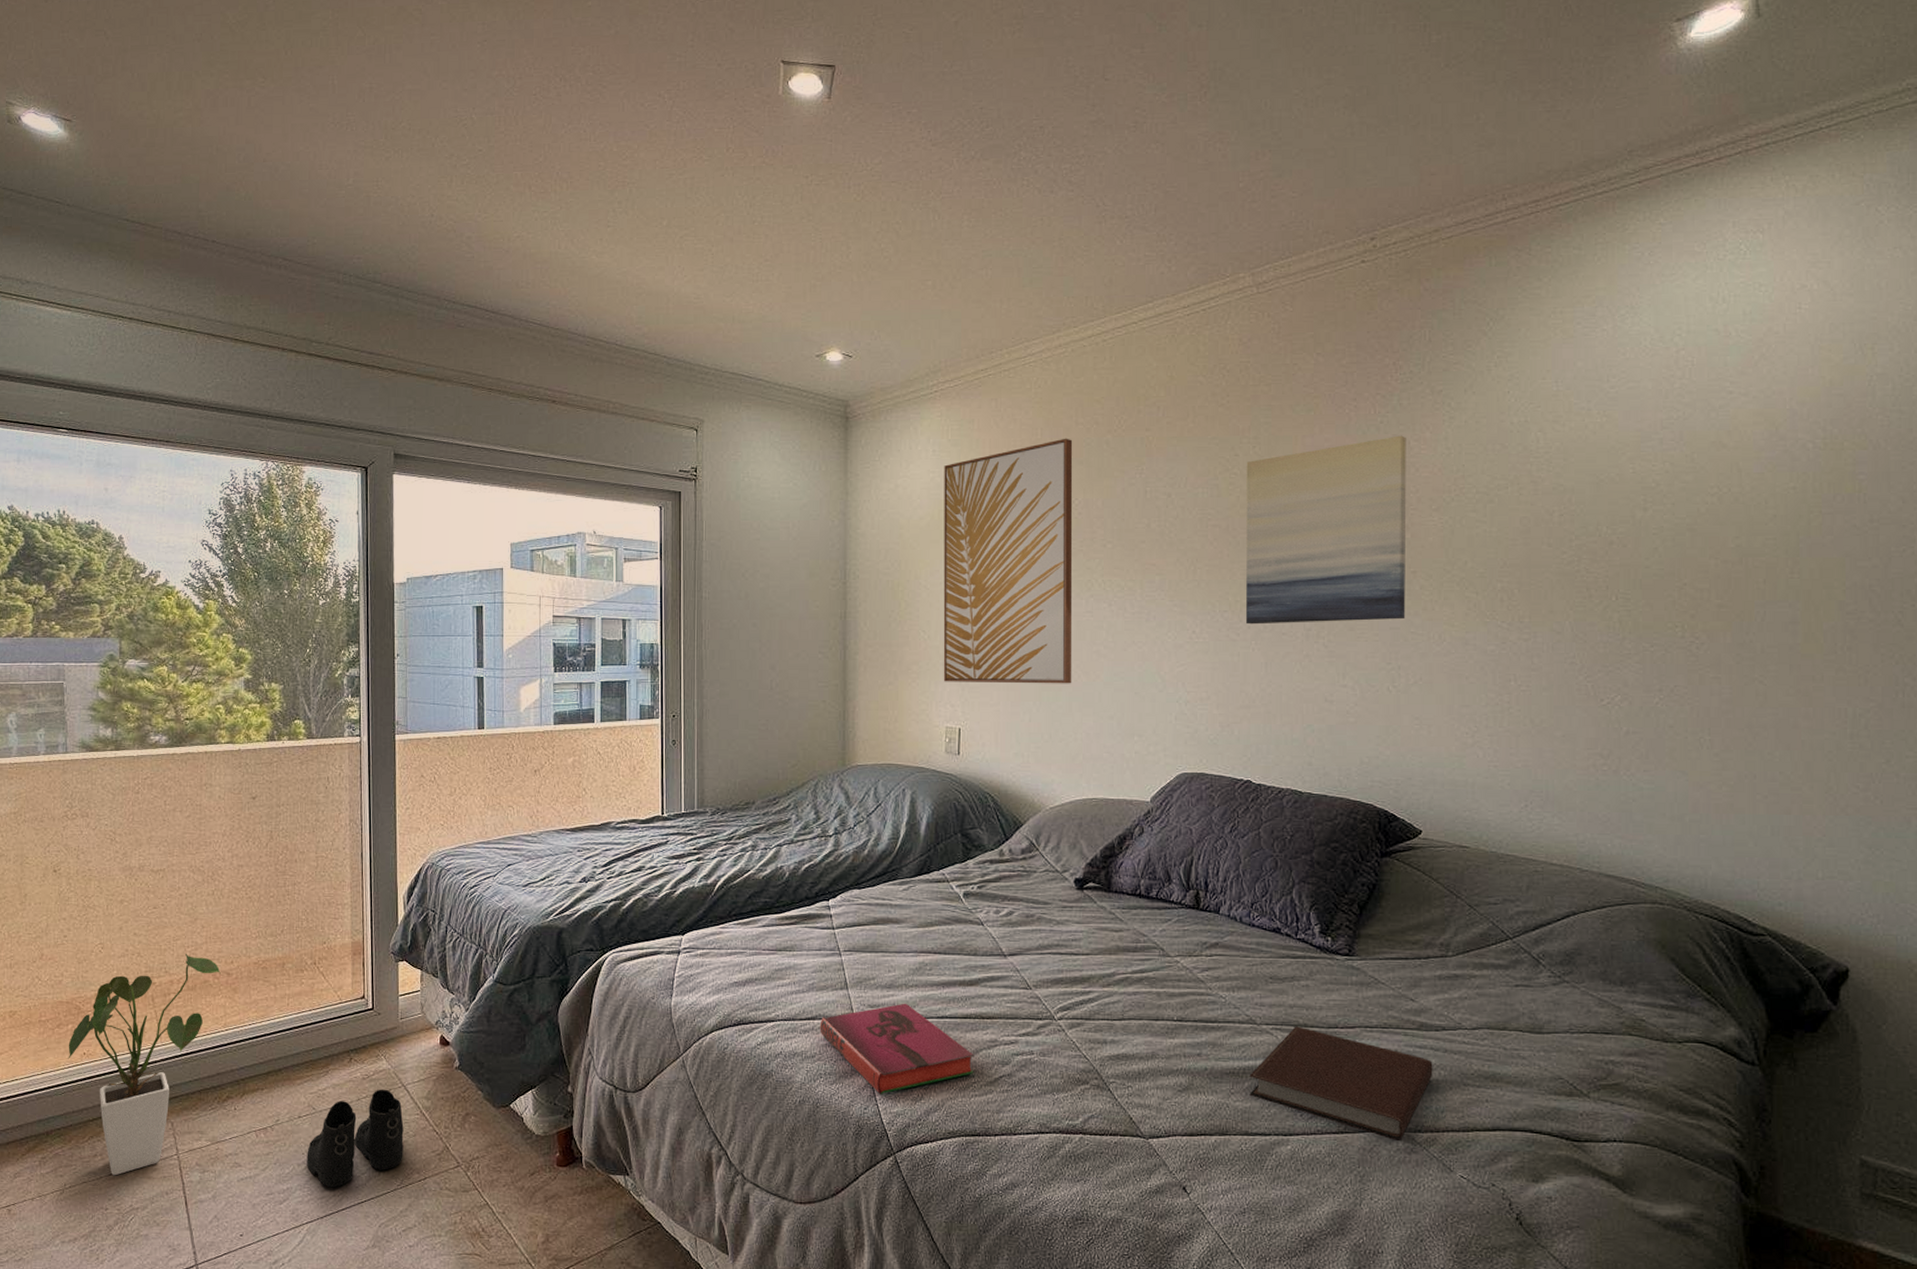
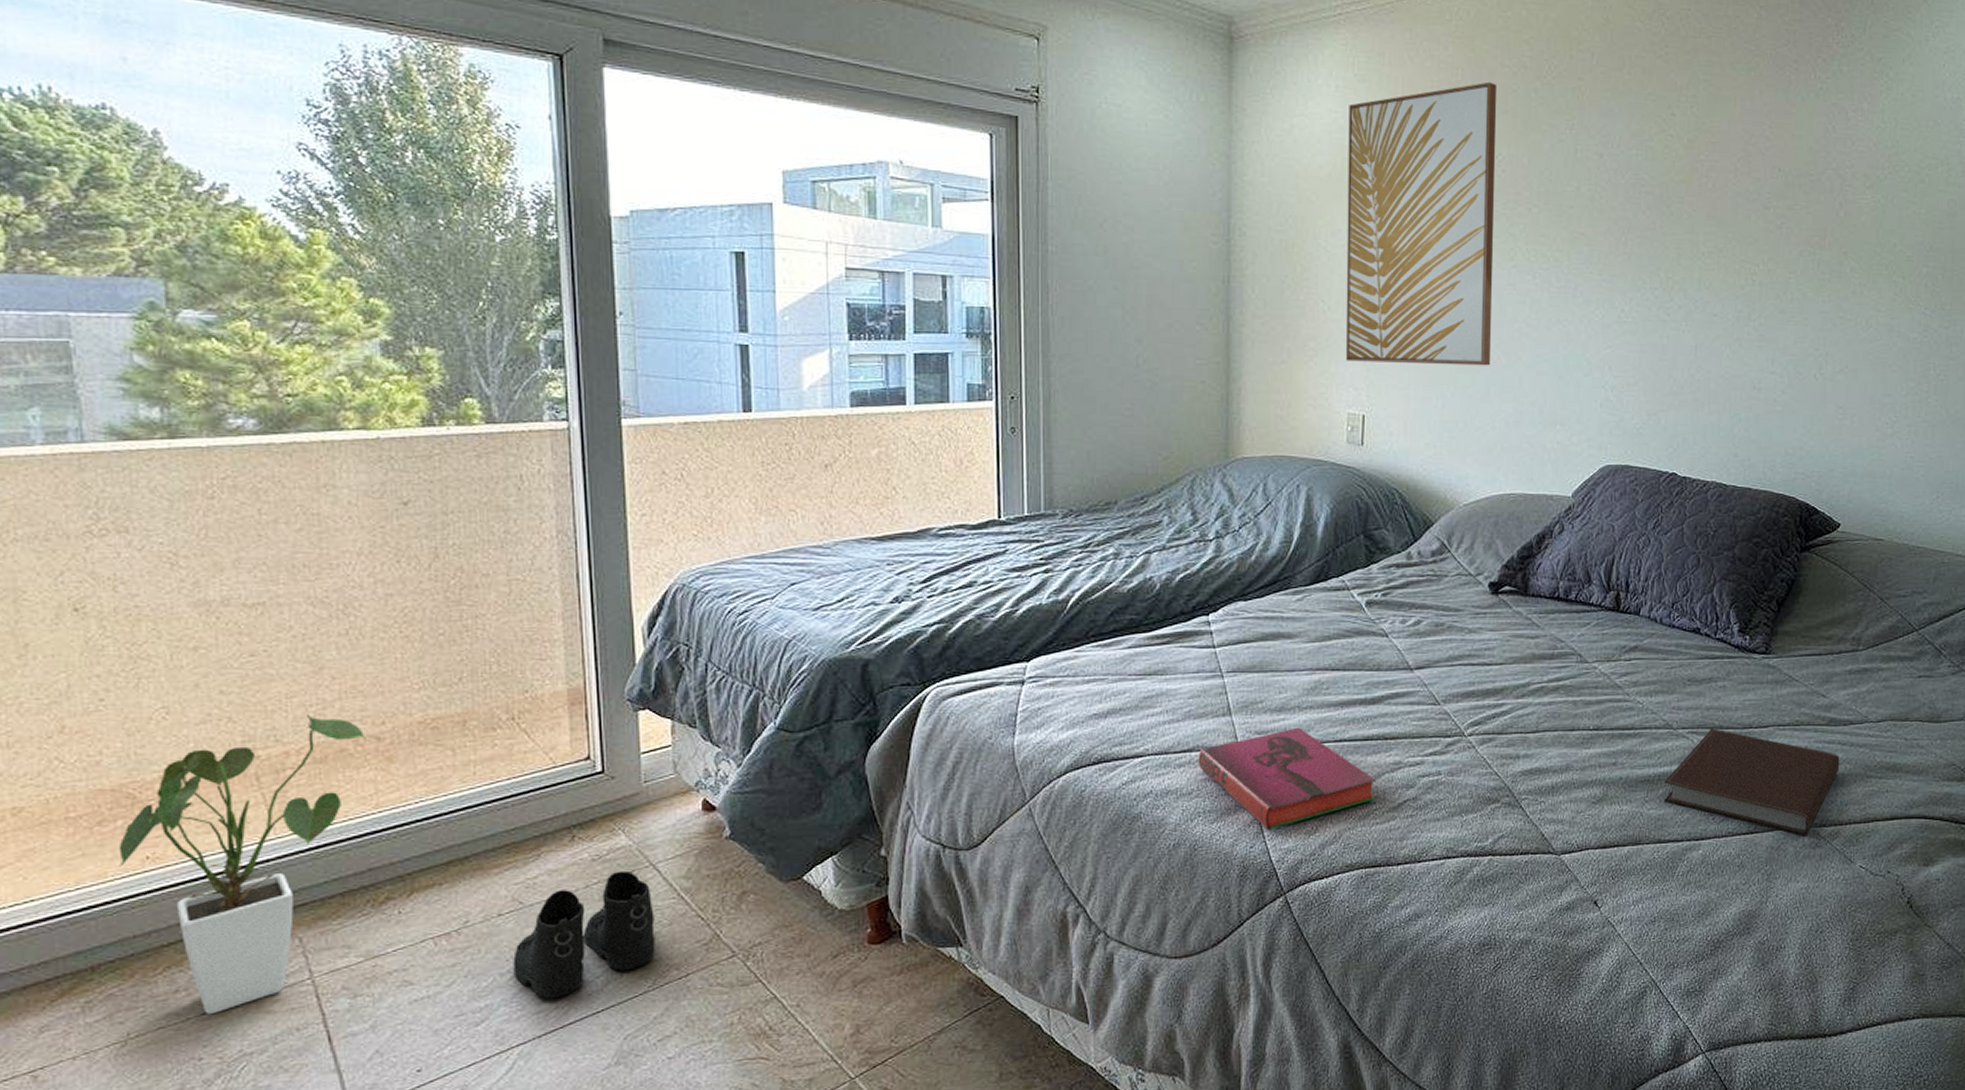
wall art: present [1245,435,1407,625] -> none [1676,104,1845,304]

